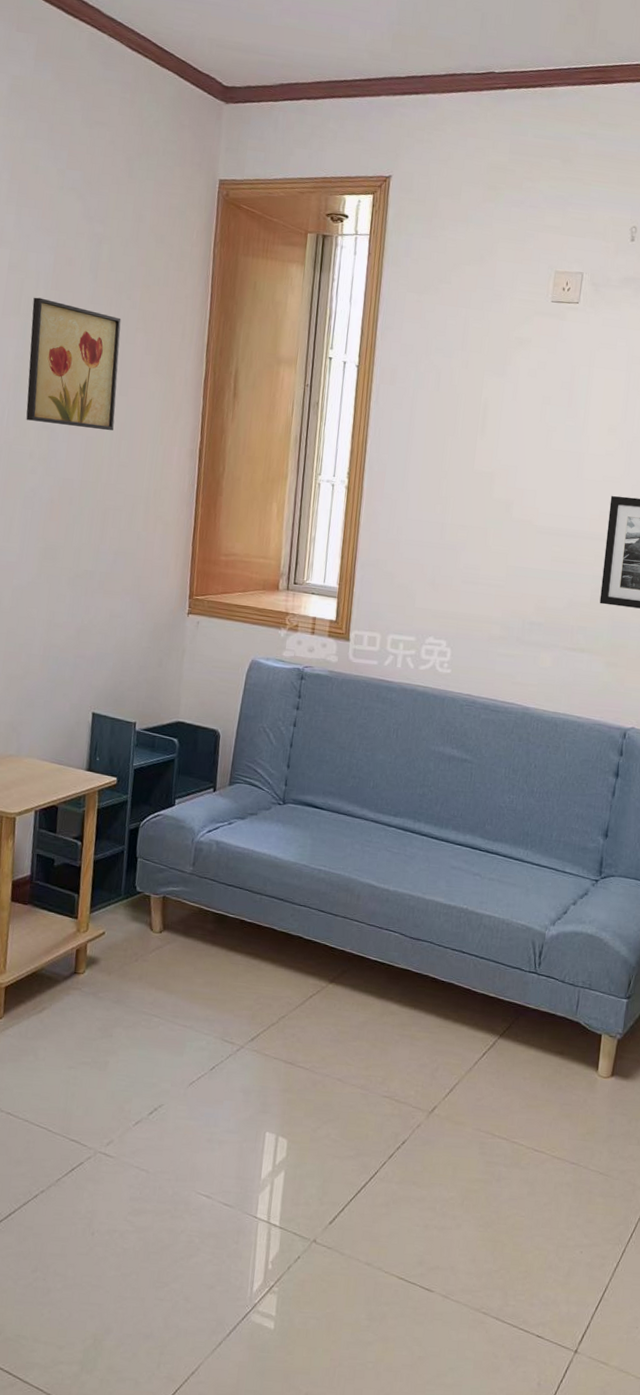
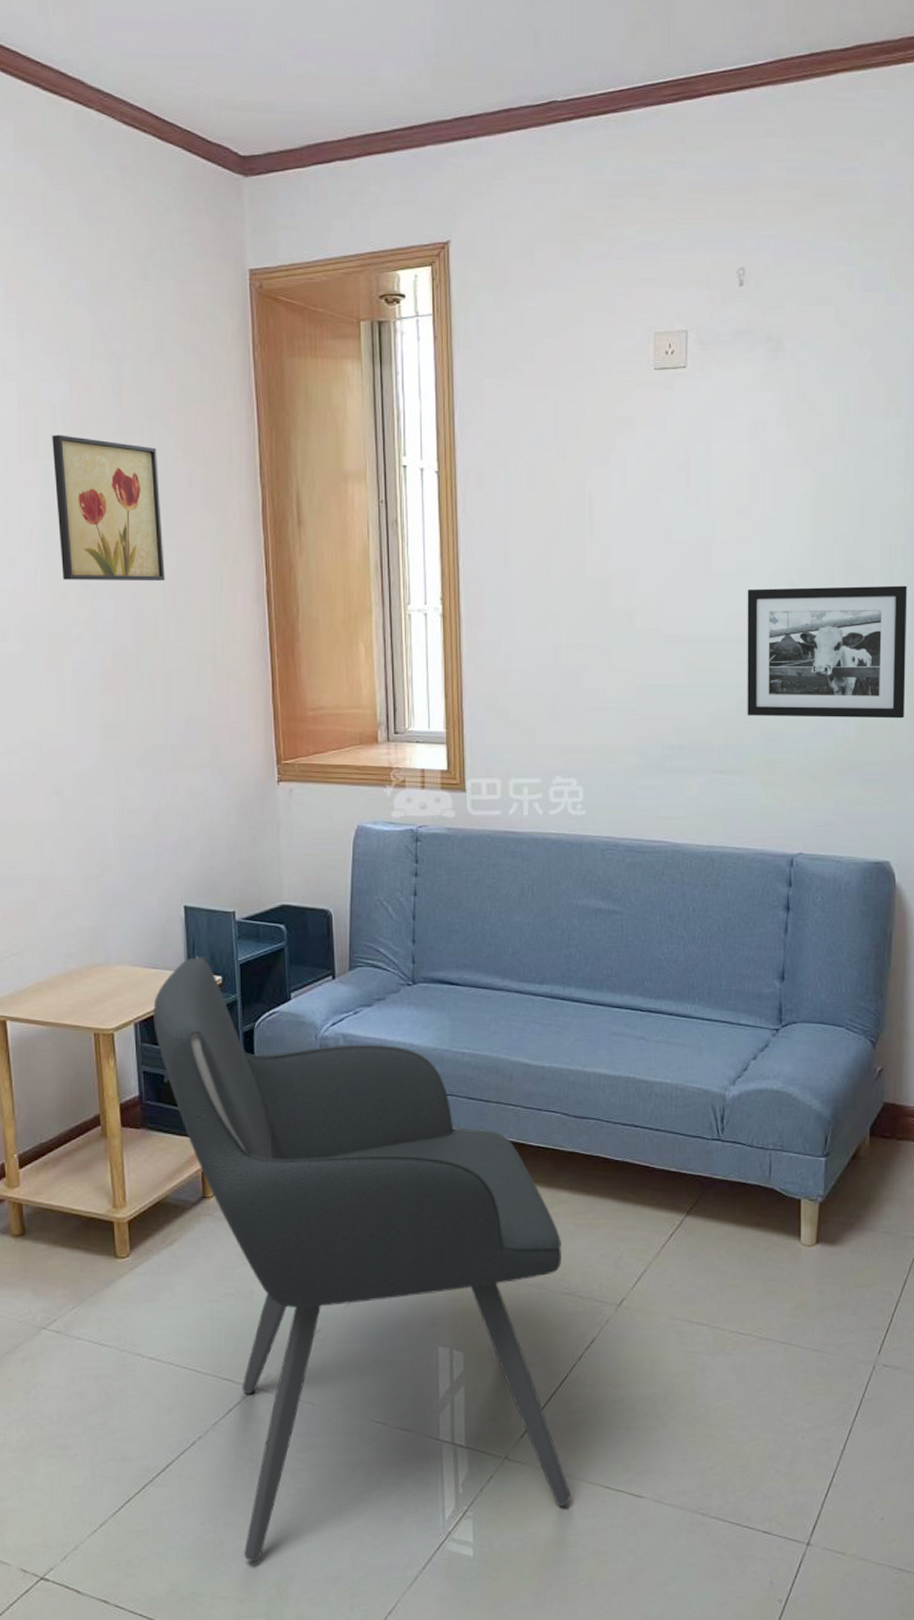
armchair: none [52,758,387,1313] -> present [153,956,571,1563]

